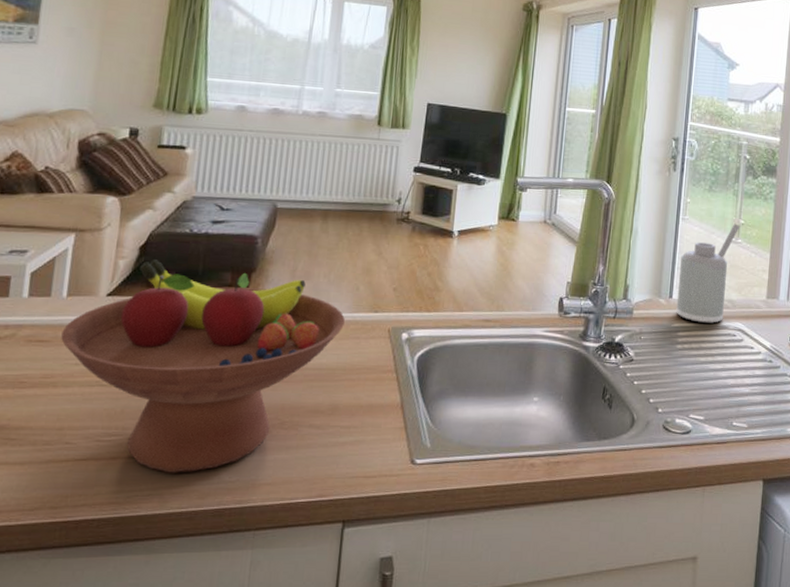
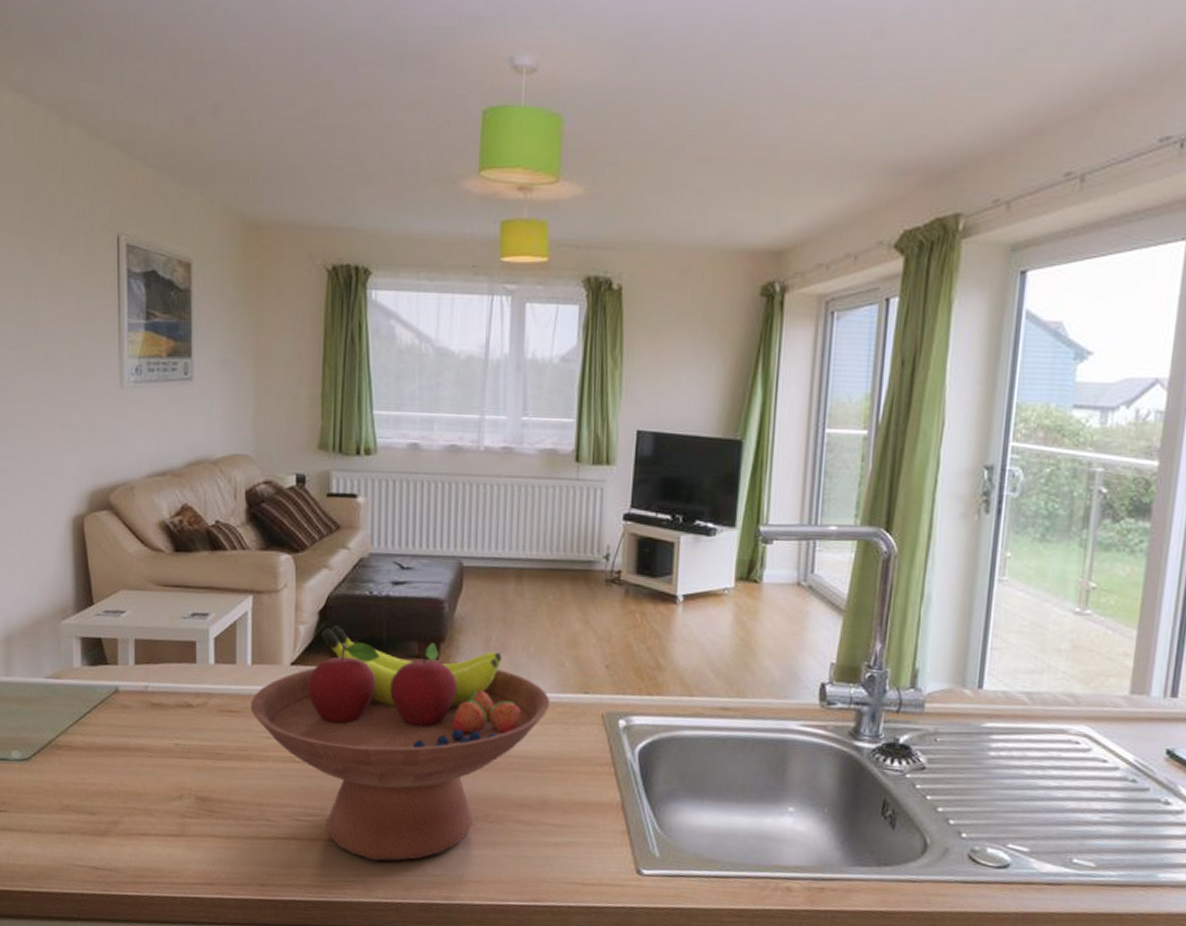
soap dispenser: present [676,223,740,324] -> none [988,587,1089,725]

